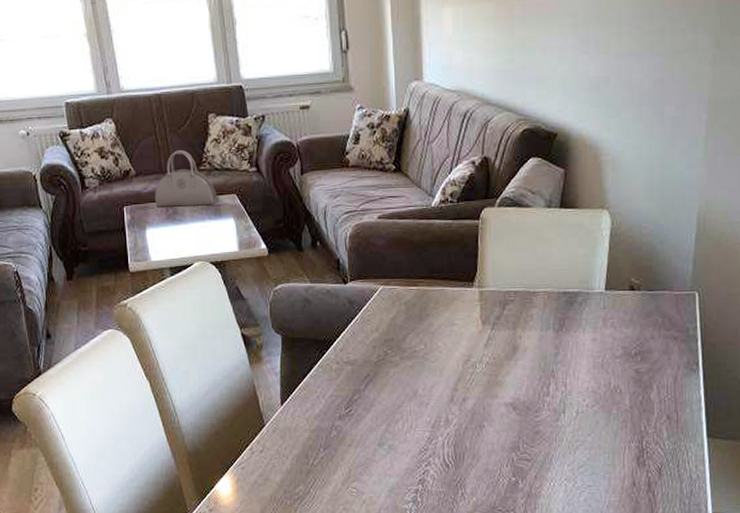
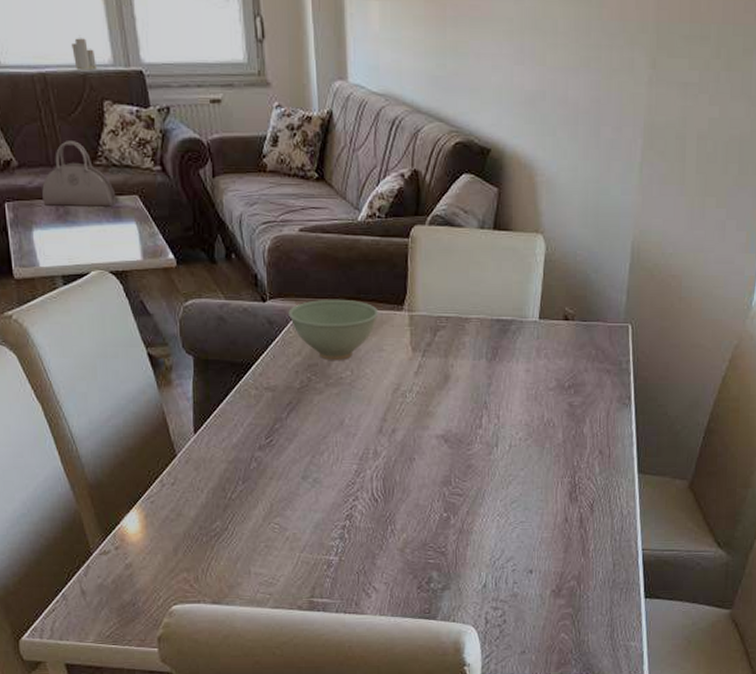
candle: none [183,62,203,89] -> present [72,38,96,70]
bowl: none [367,278,451,335] -> present [288,299,379,360]

